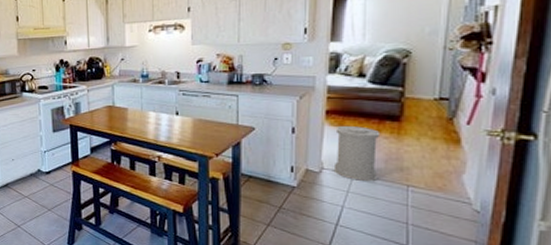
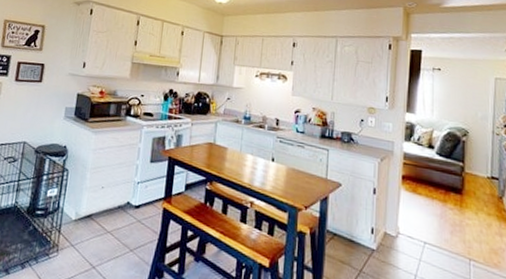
trash can: present [333,126,381,181] -> none [408,192,447,251]

